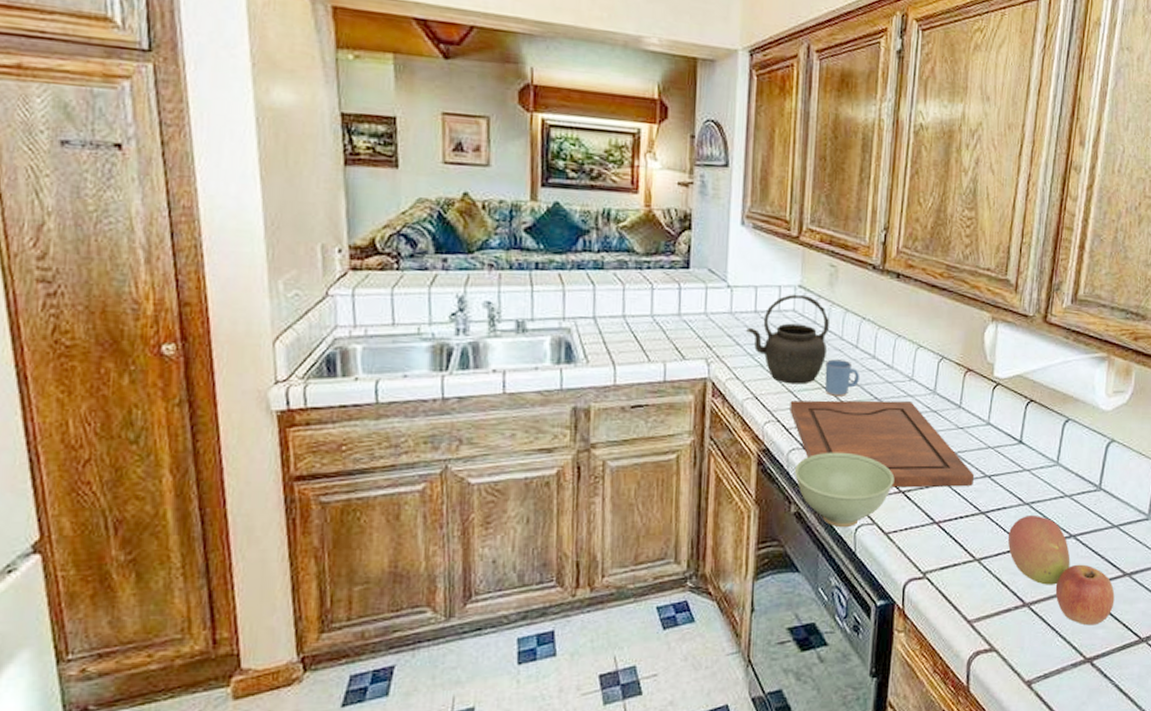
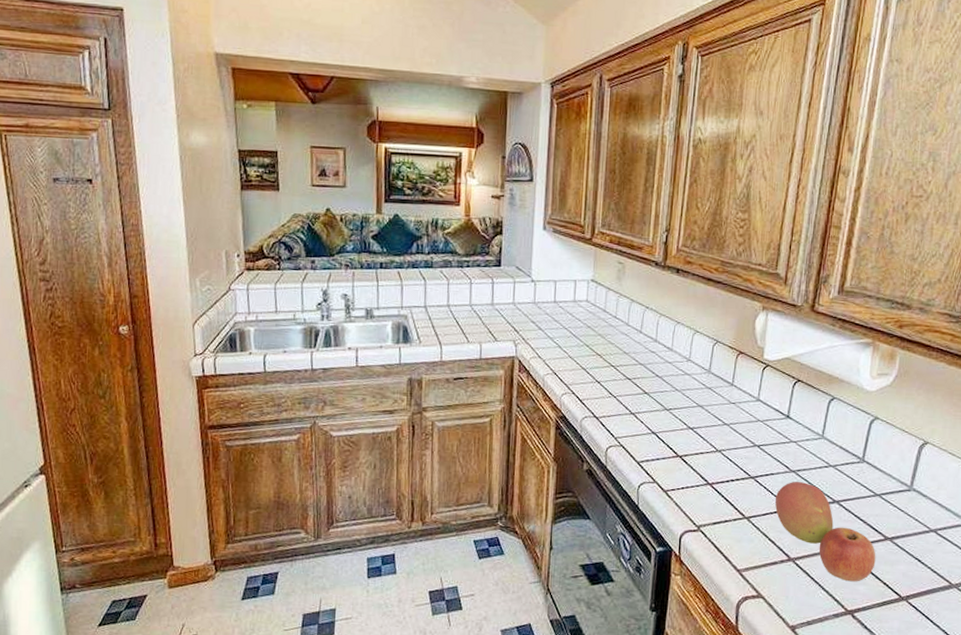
kettle: present [746,294,829,385] -> none [547,287,617,363]
cutting board: present [790,400,975,488] -> none [583,376,745,454]
bowl: present [794,452,895,528] -> none [586,420,673,485]
mug: present [824,359,859,396] -> none [613,342,643,374]

